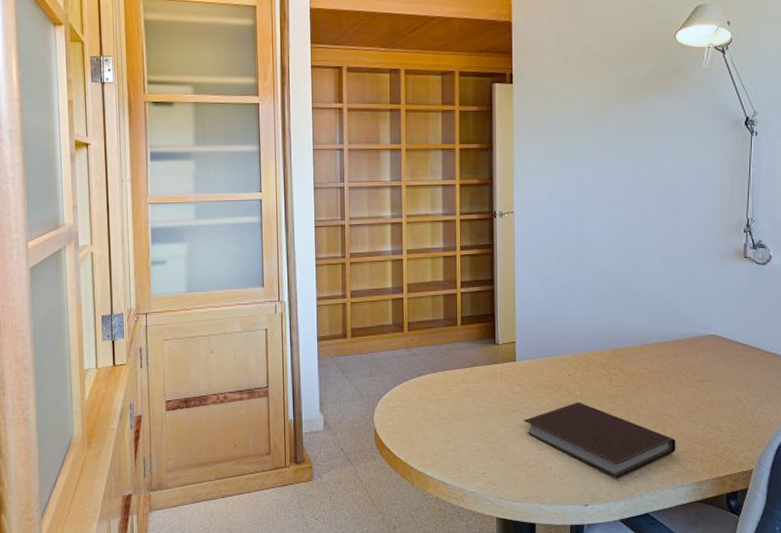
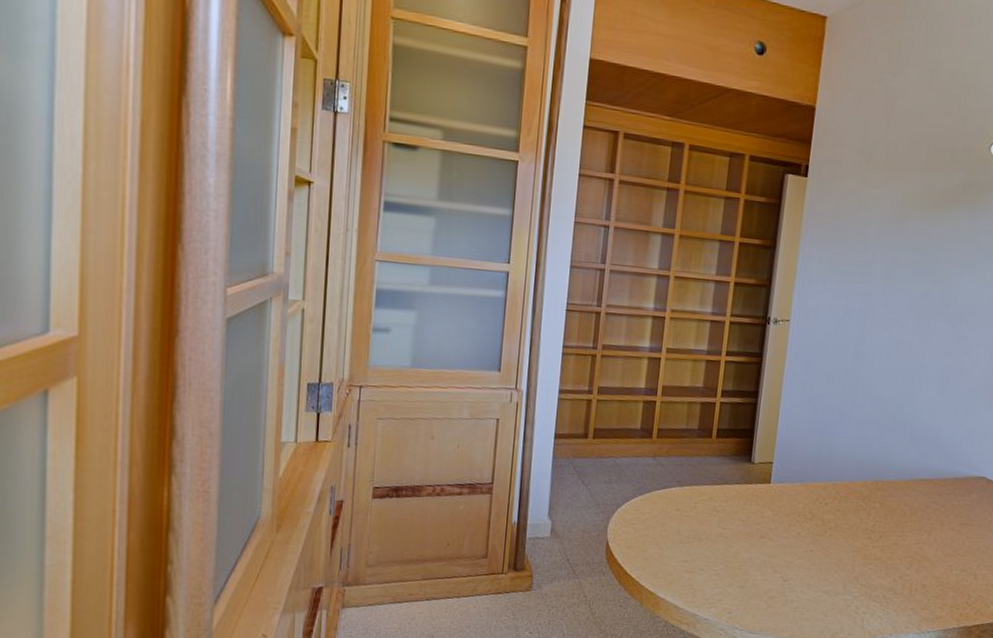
notebook: present [524,402,676,479] -> none [770,533,928,619]

